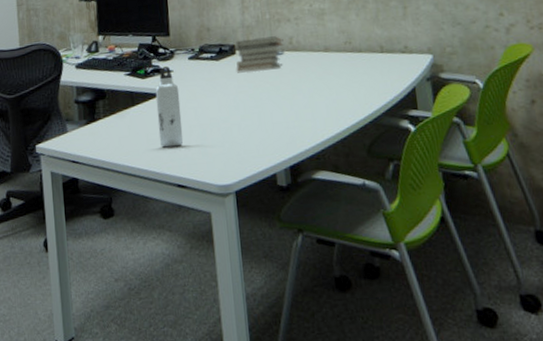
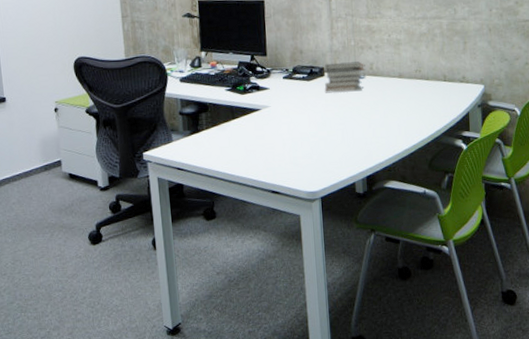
water bottle: present [155,66,184,148] -> none [253,83,278,158]

